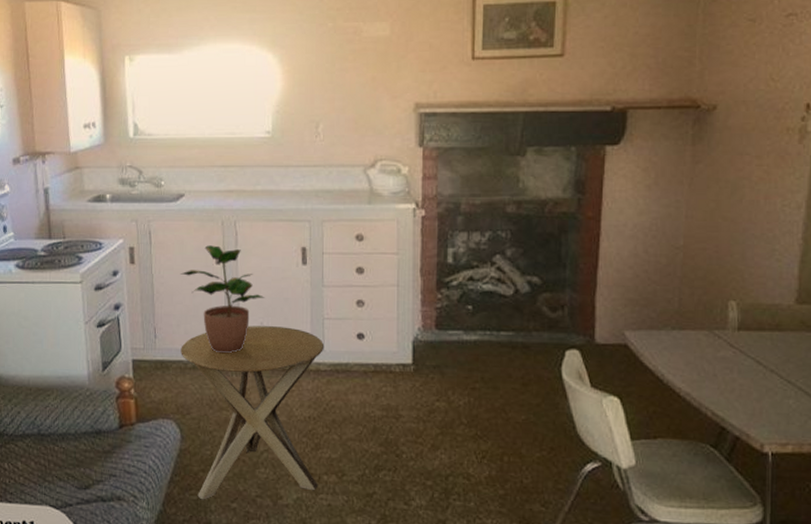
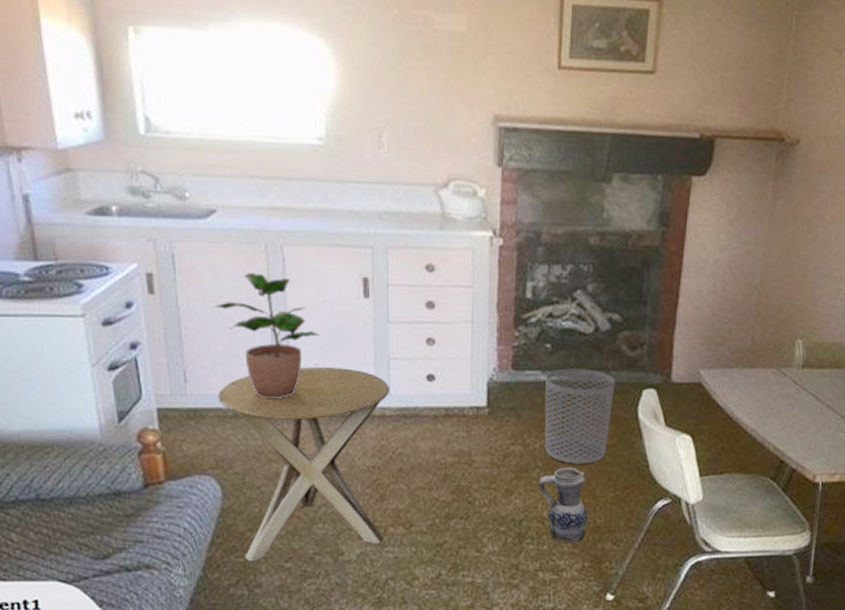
ceramic jug: none [463,424,514,503] -> present [538,467,588,544]
waste bin: none [468,328,537,423] -> present [544,368,615,464]

